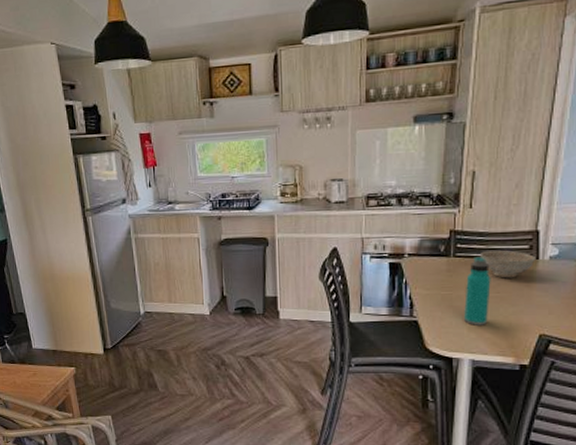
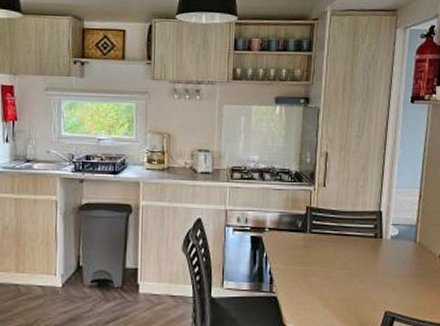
water bottle: present [464,257,491,325] -> none [319,234,343,302]
decorative bowl: present [481,250,535,278] -> none [333,229,380,256]

